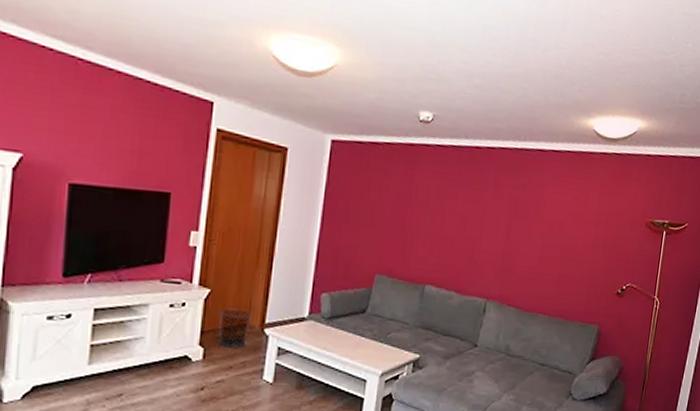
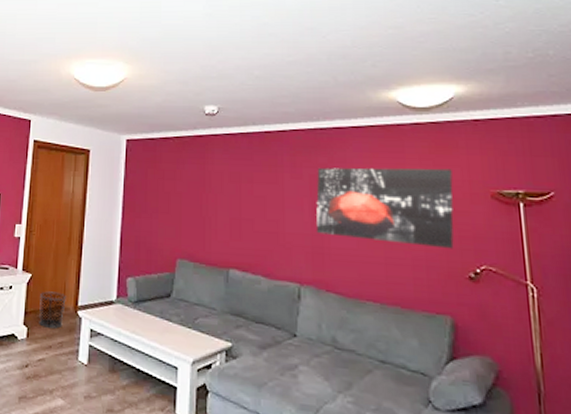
wall art: none [507,188,623,269] -> present [315,167,454,249]

